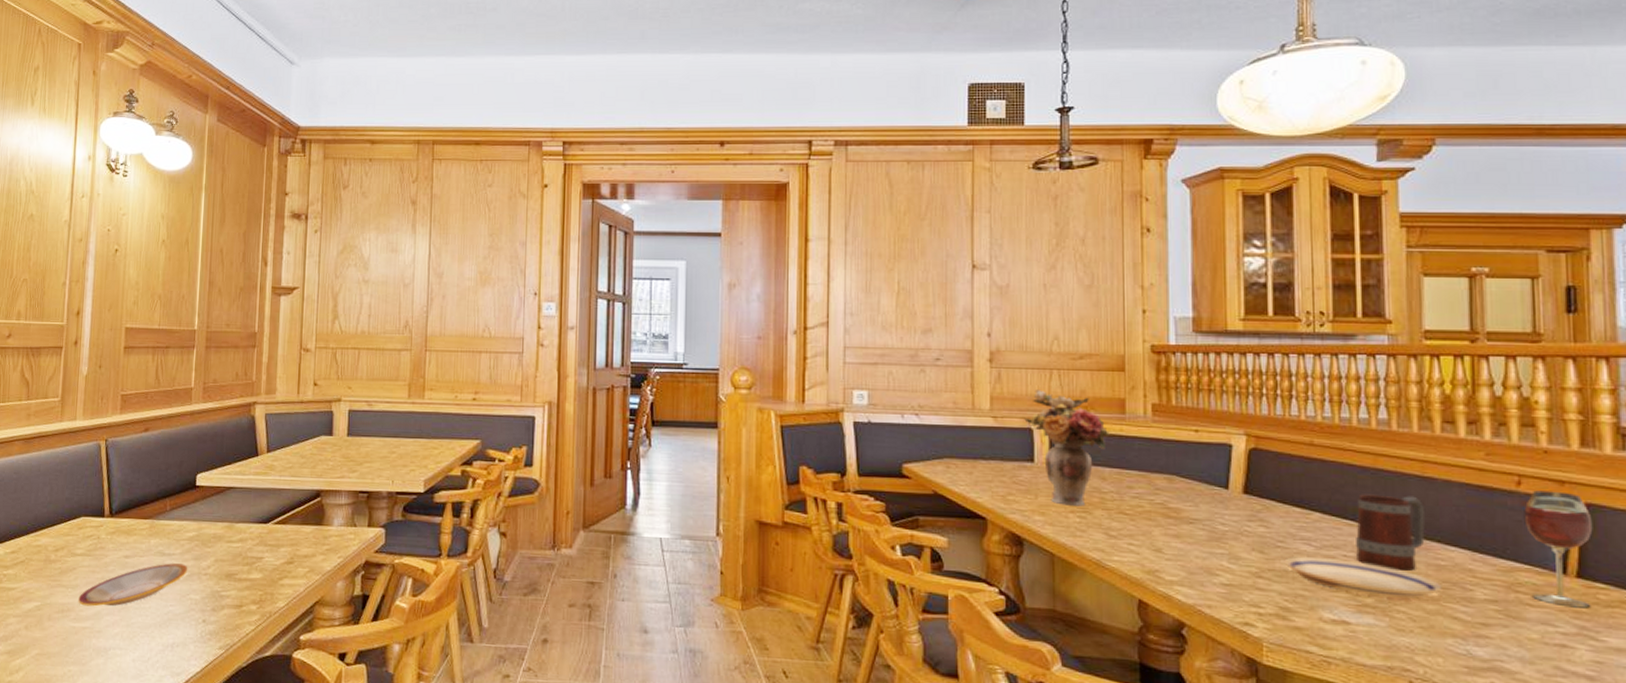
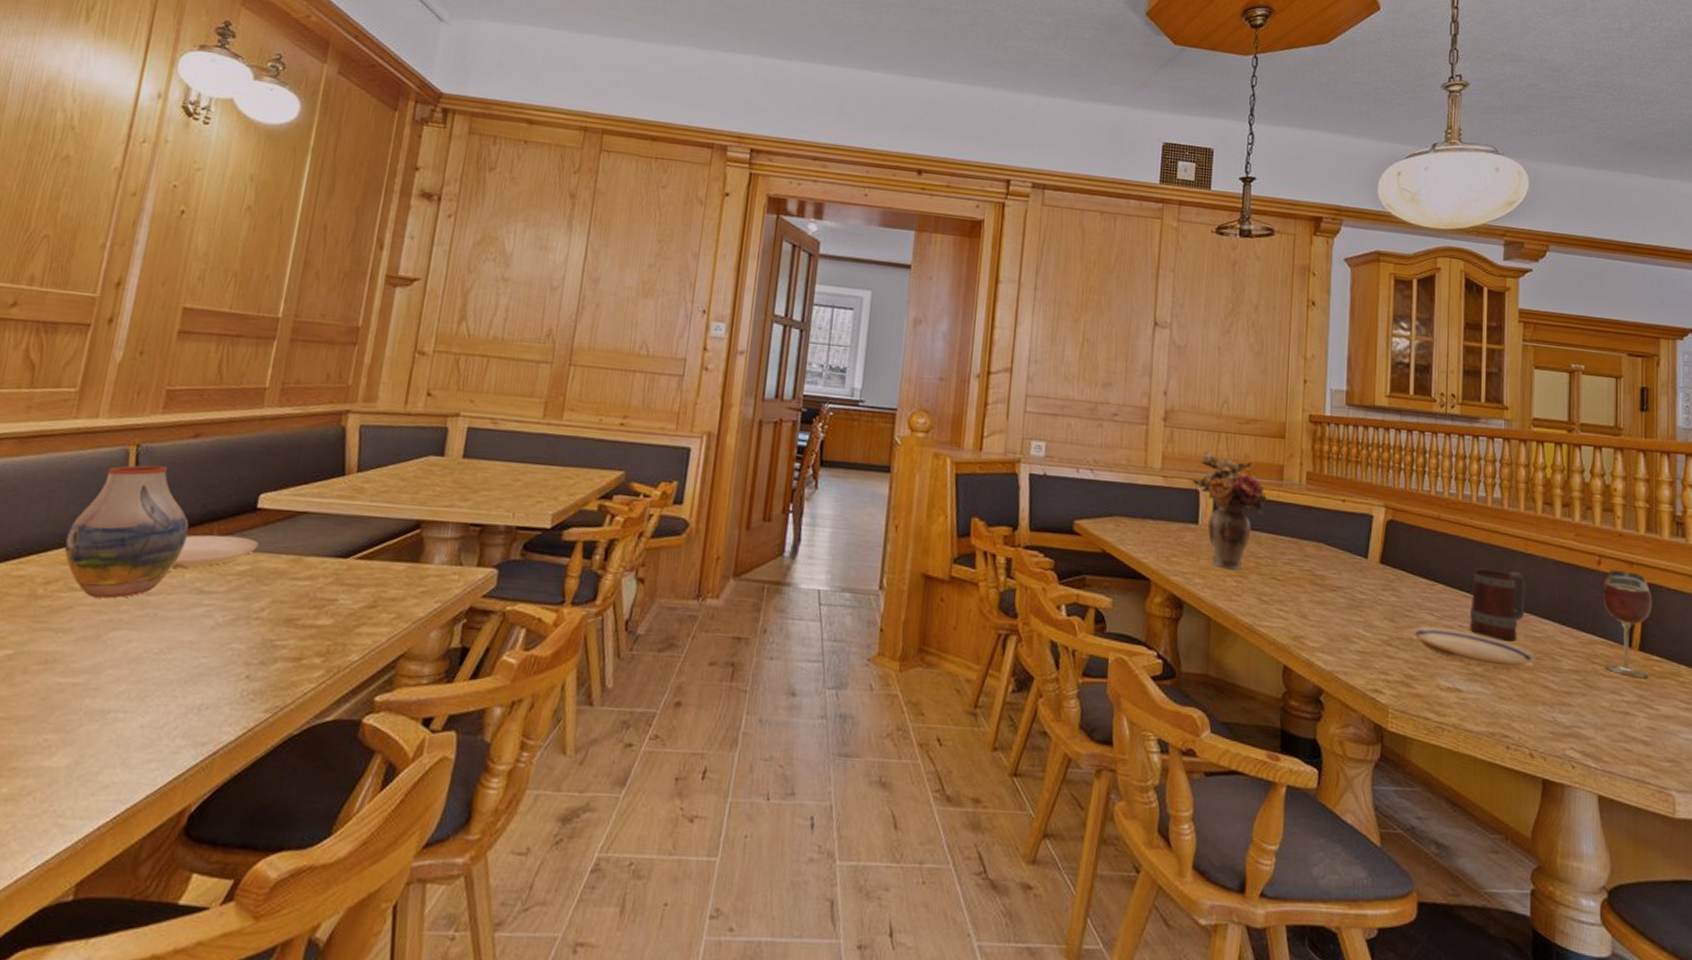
vase: none [64,455,150,561] -> present [64,465,190,599]
plate: present [78,563,188,607] -> none [70,603,234,657]
plate: none [141,508,201,536] -> present [172,534,259,569]

